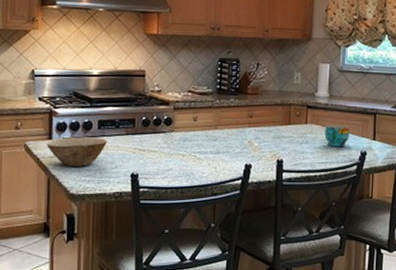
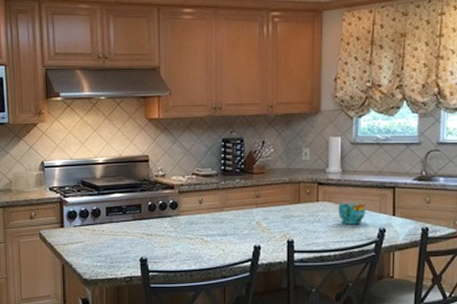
bowl: present [46,137,107,167] -> none [59,224,116,253]

